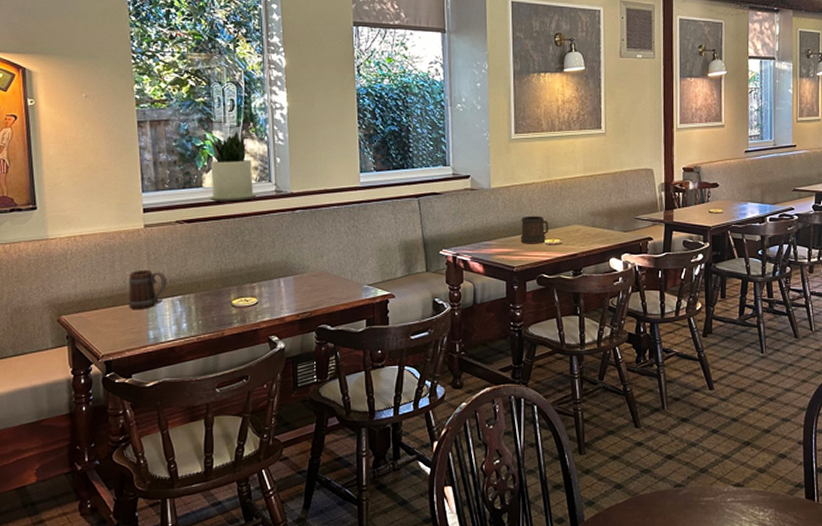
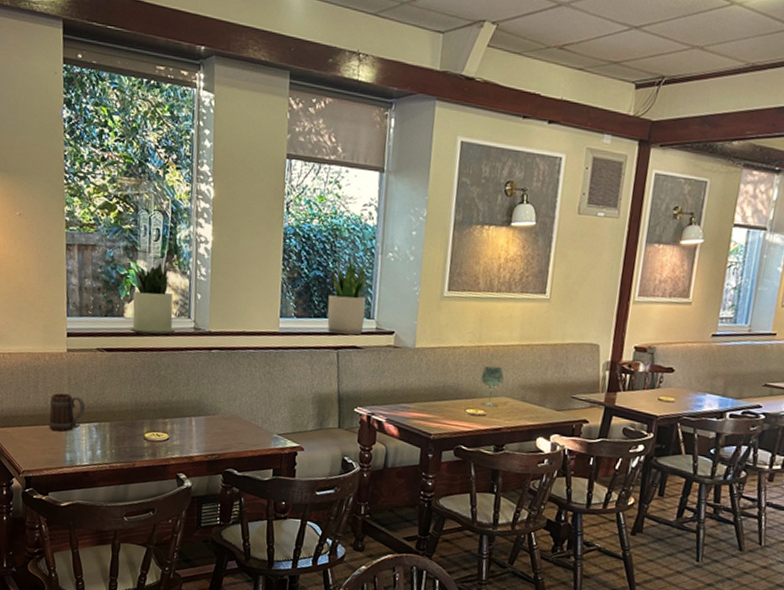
planter: none [405,112,441,183] -> present [327,259,368,335]
beer mug: present [520,216,549,244] -> none [441,381,474,414]
wine glass: none [554,197,573,236] -> present [480,365,504,408]

